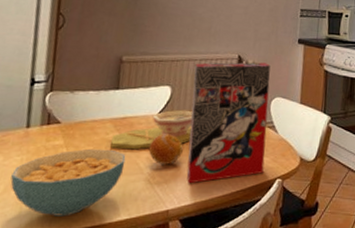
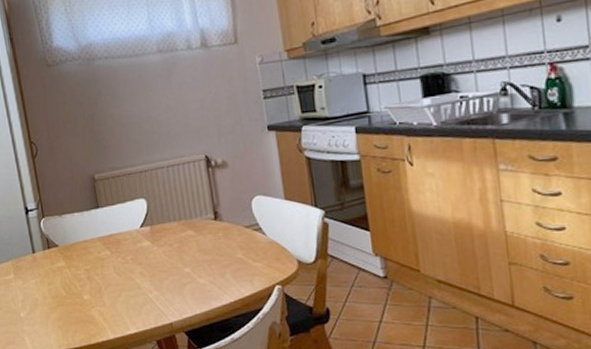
cereal bowl: present [10,149,126,217] -> none [32,267,122,332]
bowl: present [110,109,193,150] -> none [104,221,177,266]
fruit: present [148,134,183,165] -> none [139,247,172,278]
cereal box: present [186,62,271,184] -> none [163,159,259,296]

